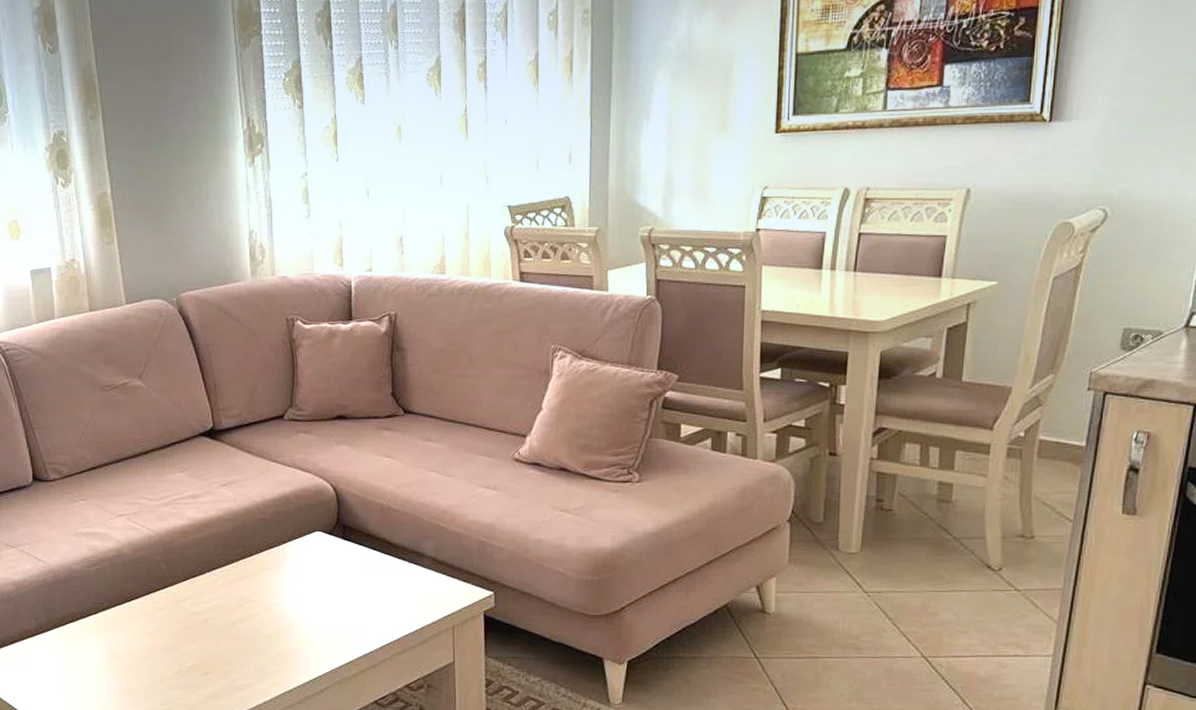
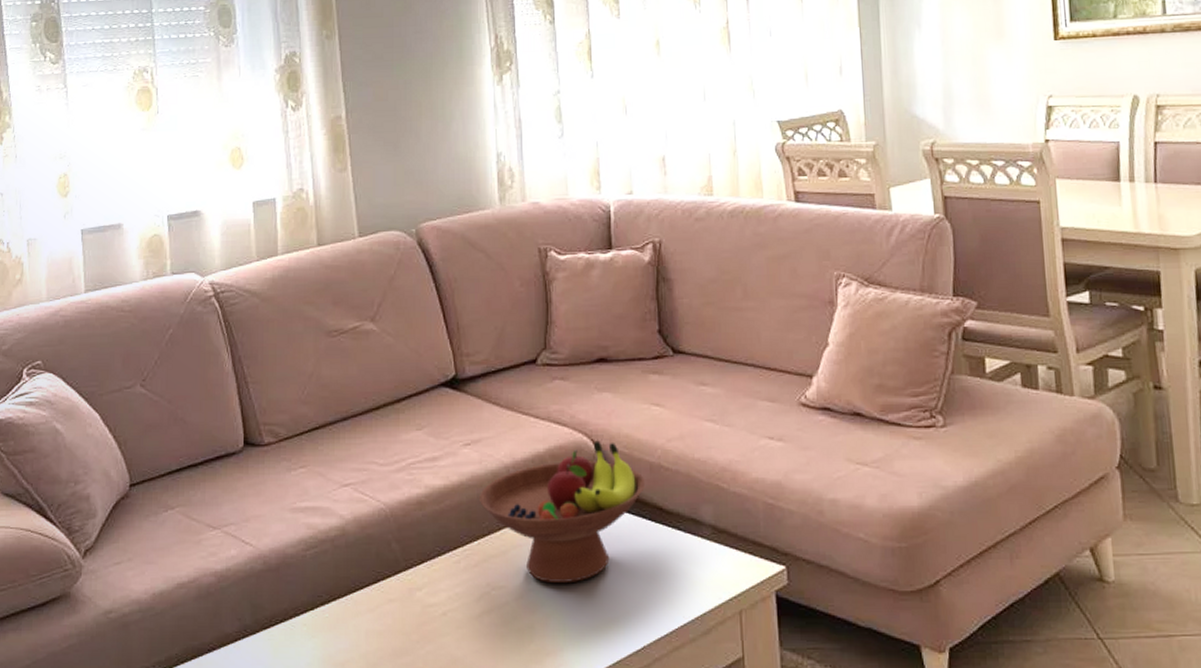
fruit bowl: none [234,485,376,600] -> present [480,440,645,584]

